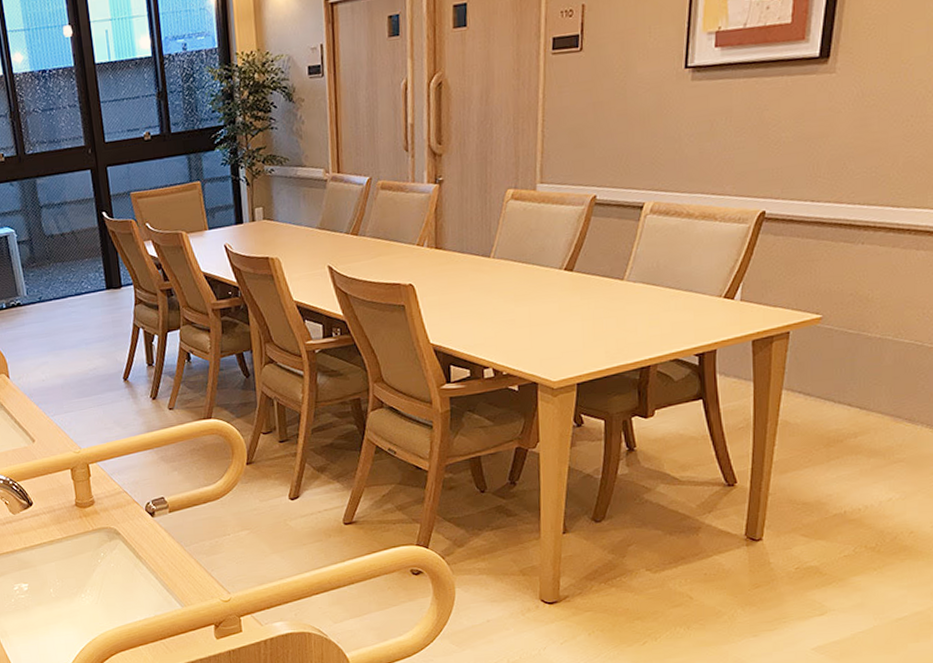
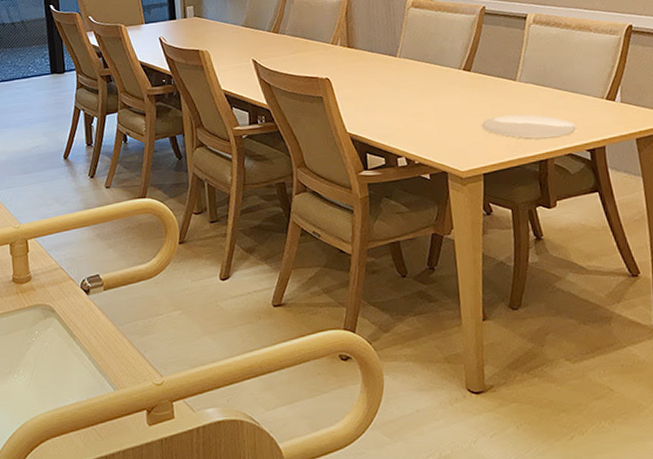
plate: none [579,317,687,345] -> present [481,114,577,140]

